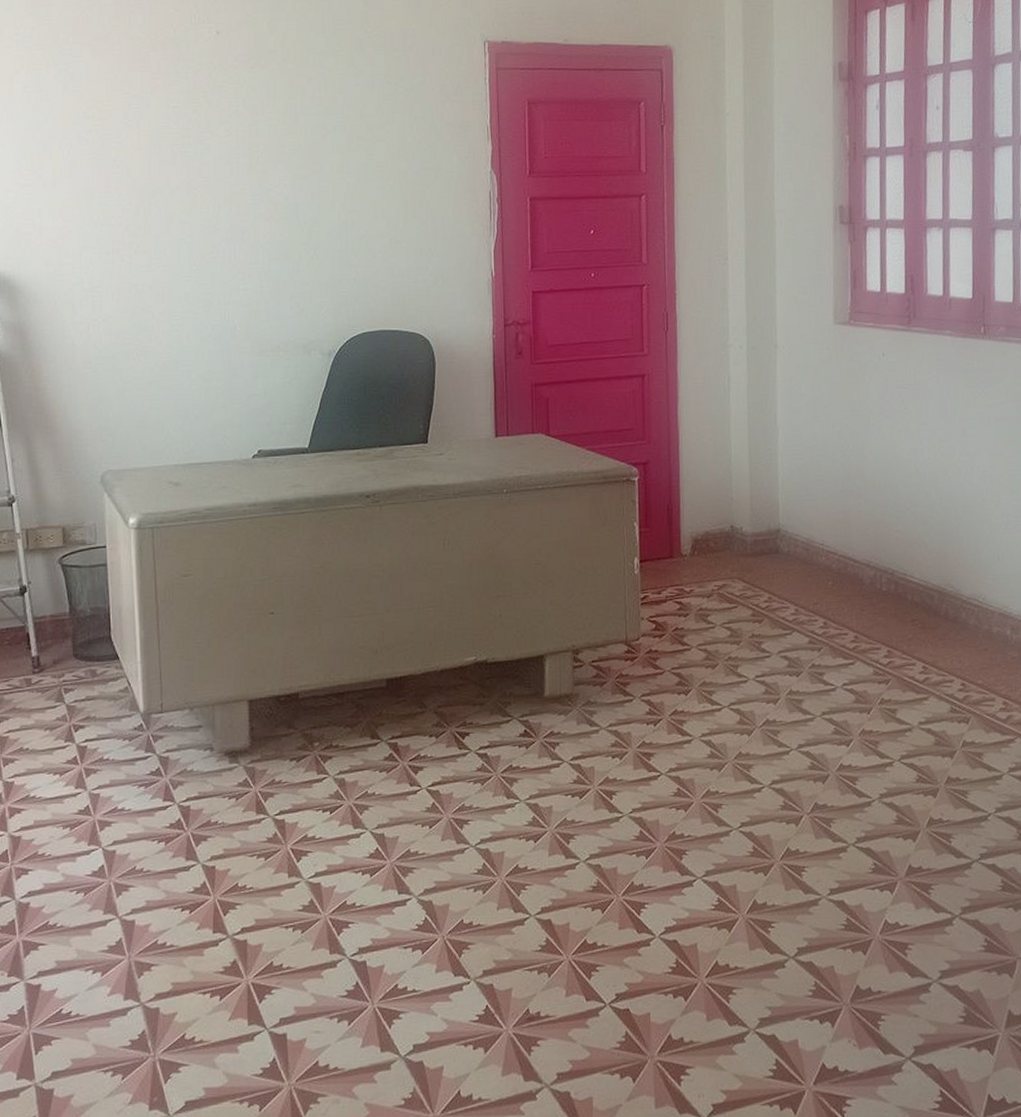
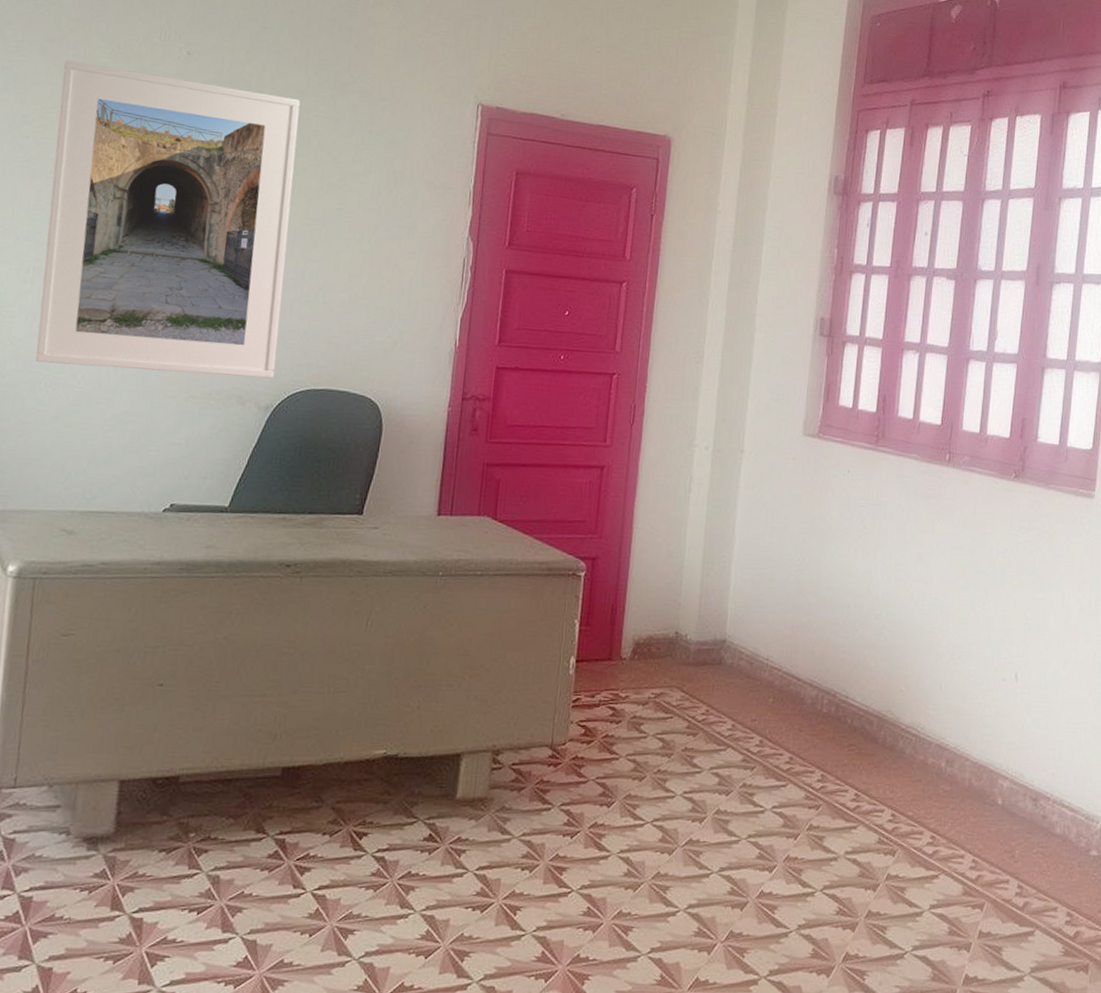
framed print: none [111,54,332,335] -> present [35,59,300,379]

